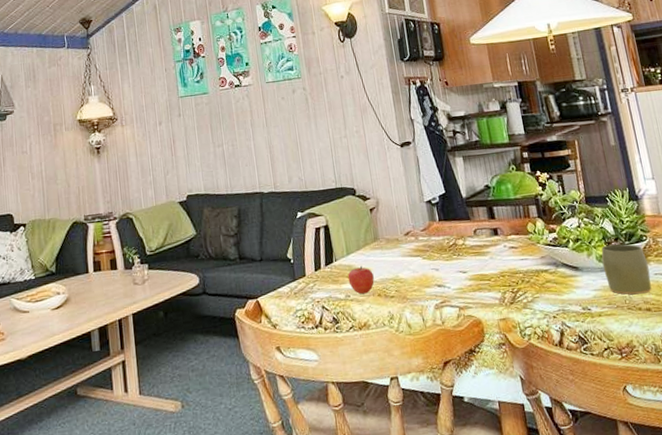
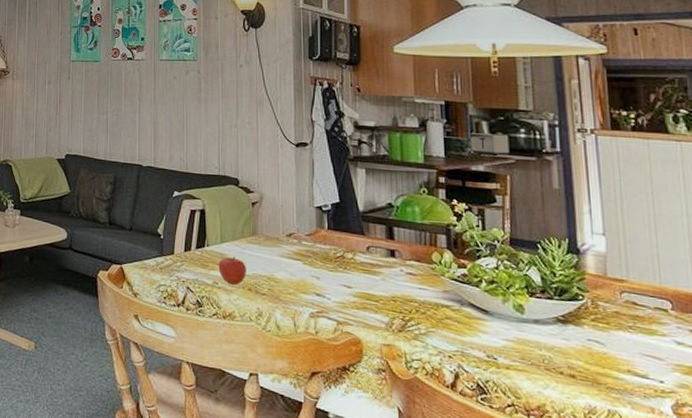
toaster: none [542,104,574,127] -> present [470,133,510,156]
mug: present [601,244,652,295] -> none [520,295,582,358]

